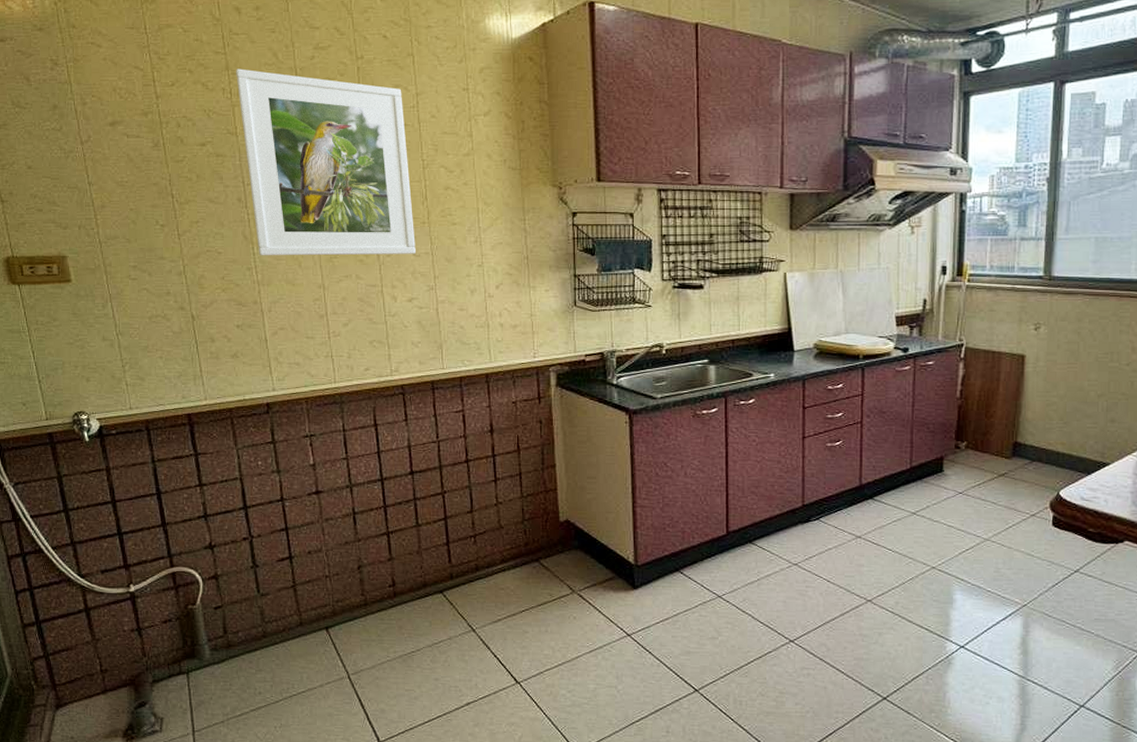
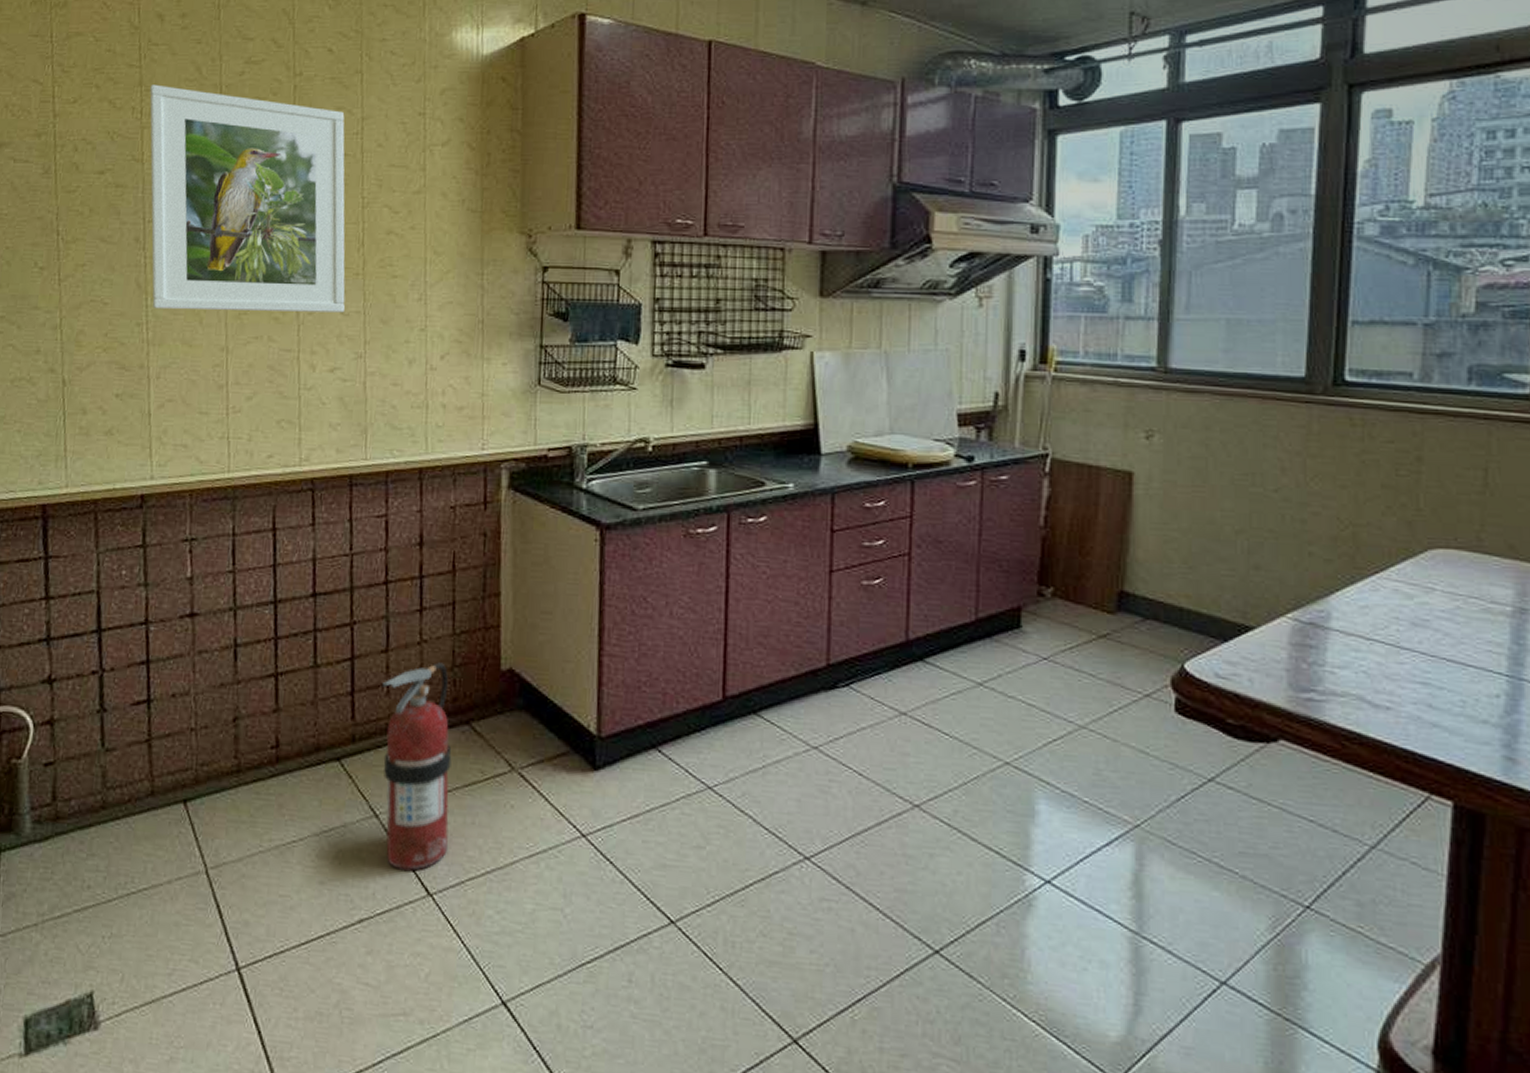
fire extinguisher: none [471,518,528,667] -> present [383,662,452,871]

